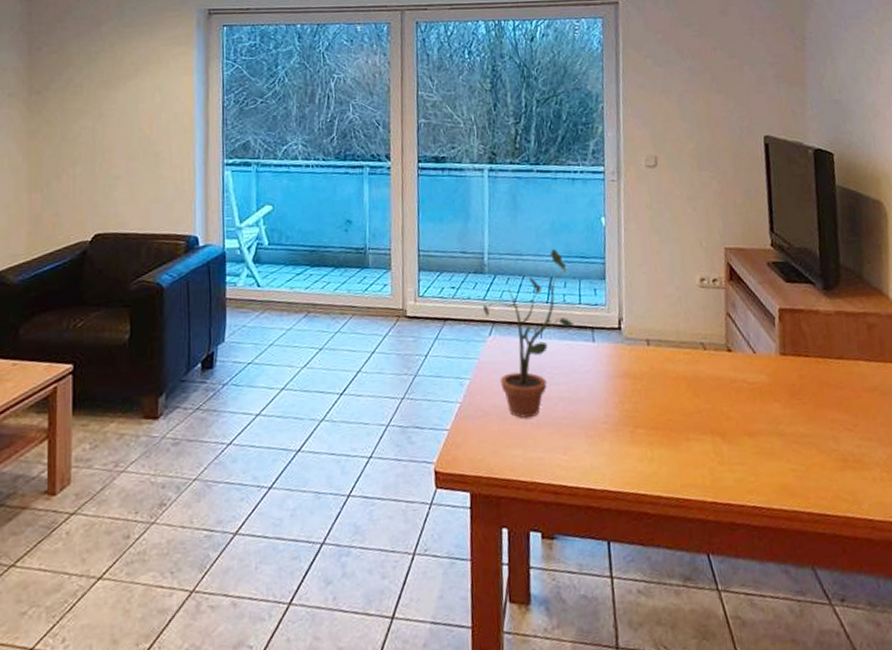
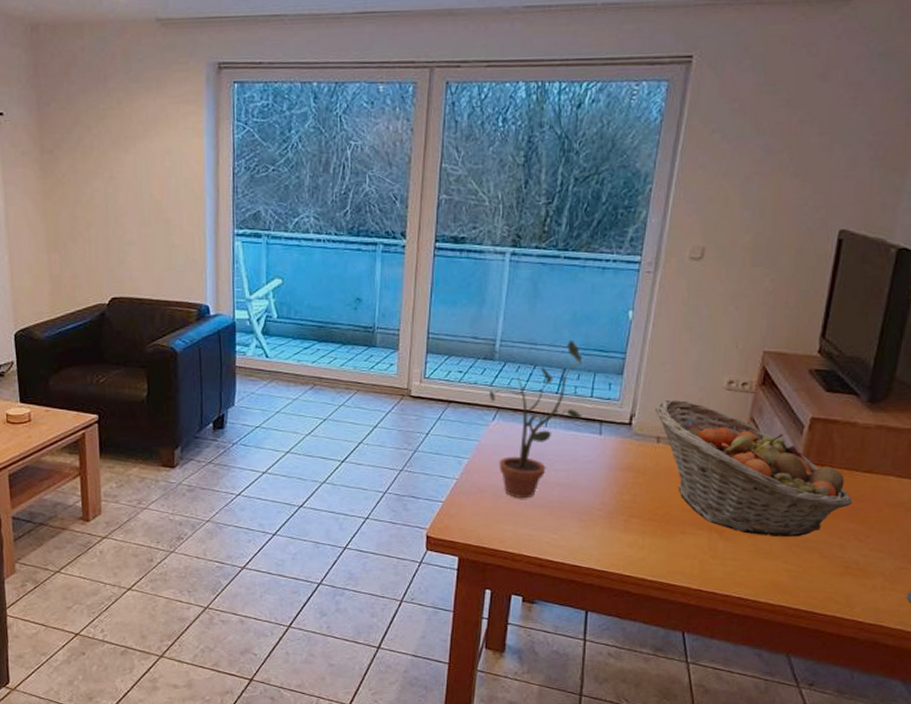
fruit basket: none [639,300,834,435] -> present [654,399,853,538]

